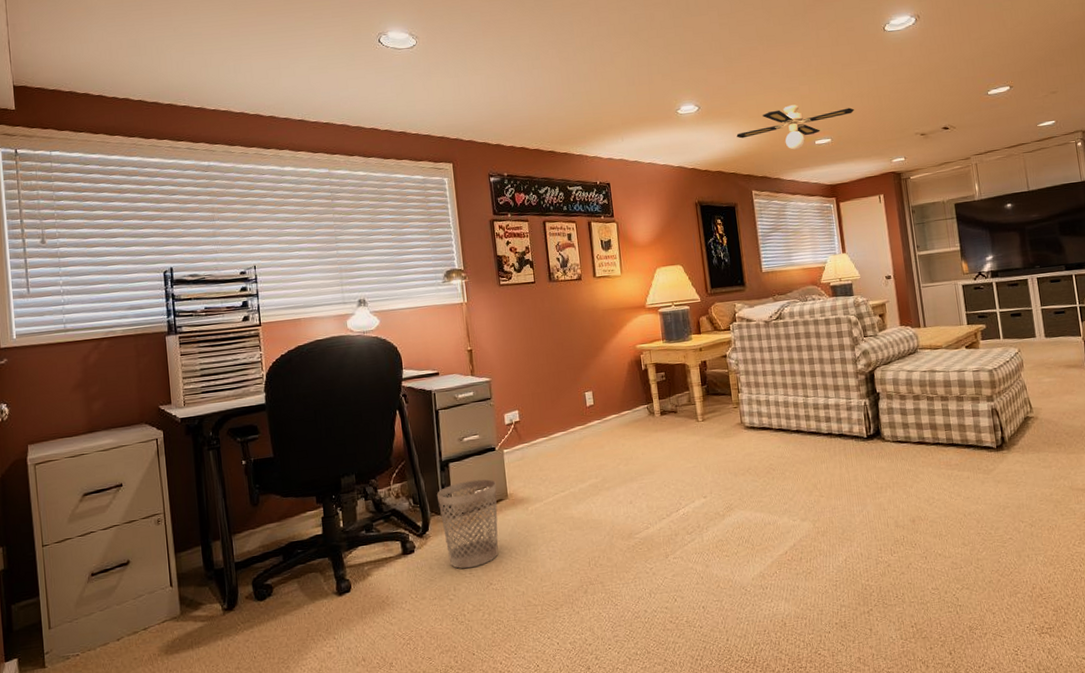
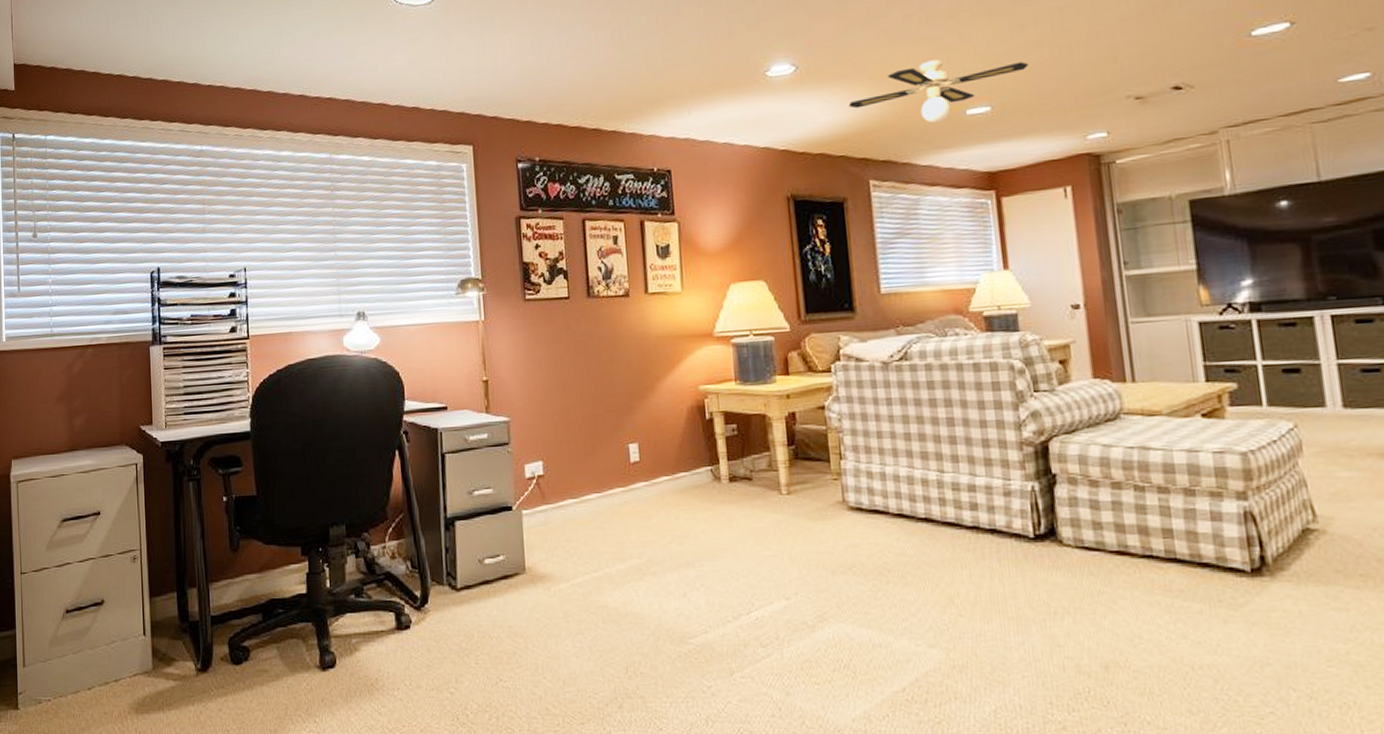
wastebasket: present [436,479,499,569] -> none [438,545,512,657]

